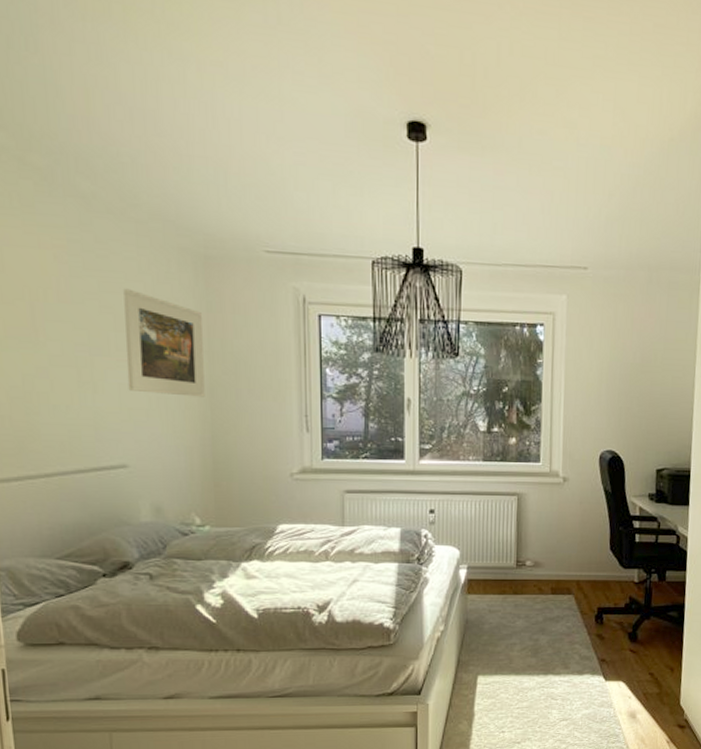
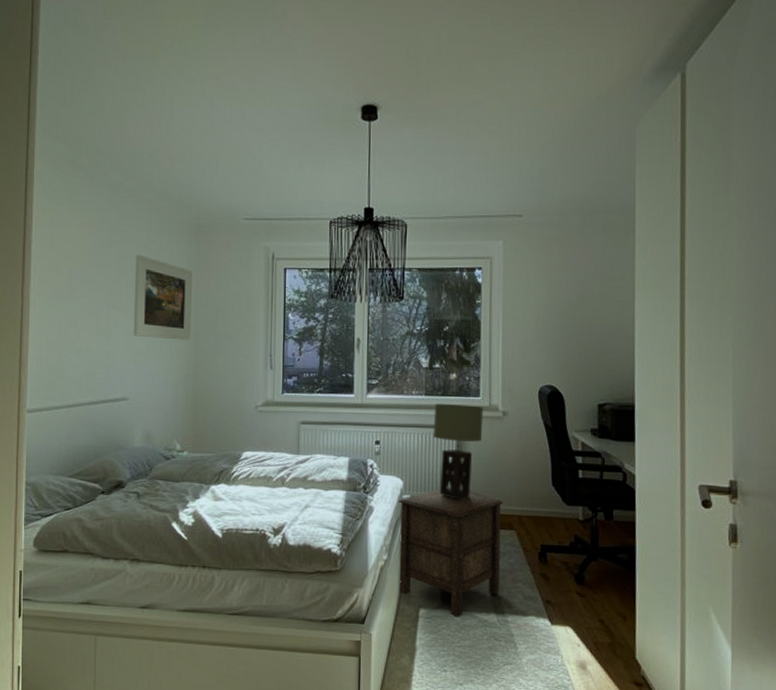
nightstand: none [455,556,562,681] -> present [399,488,503,617]
table lamp: none [491,470,544,567] -> present [433,404,484,499]

